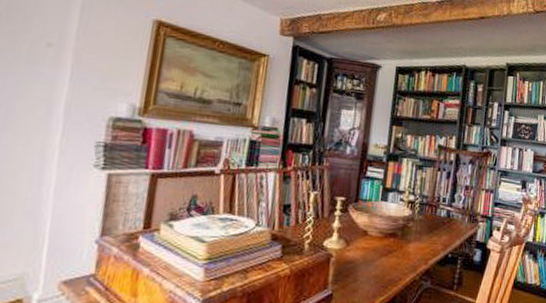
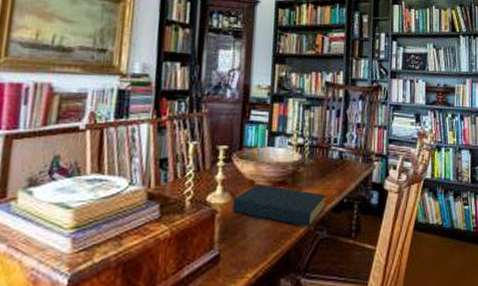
hardback book: none [345,233,433,276] -> present [231,183,326,227]

